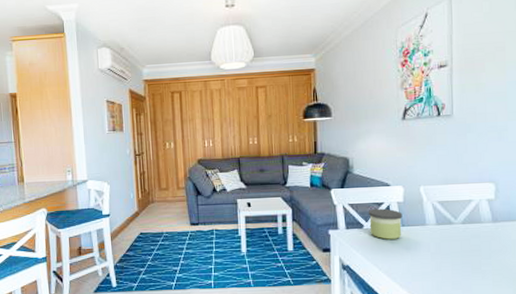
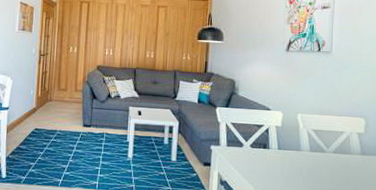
candle: present [368,208,403,240] -> none [248,130,280,161]

